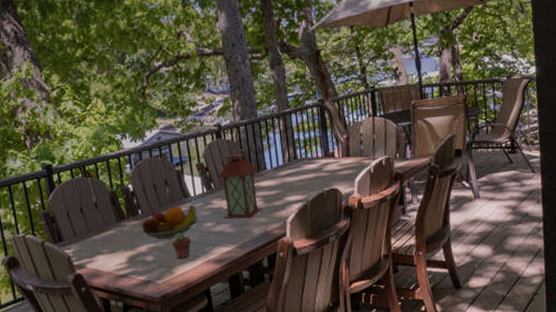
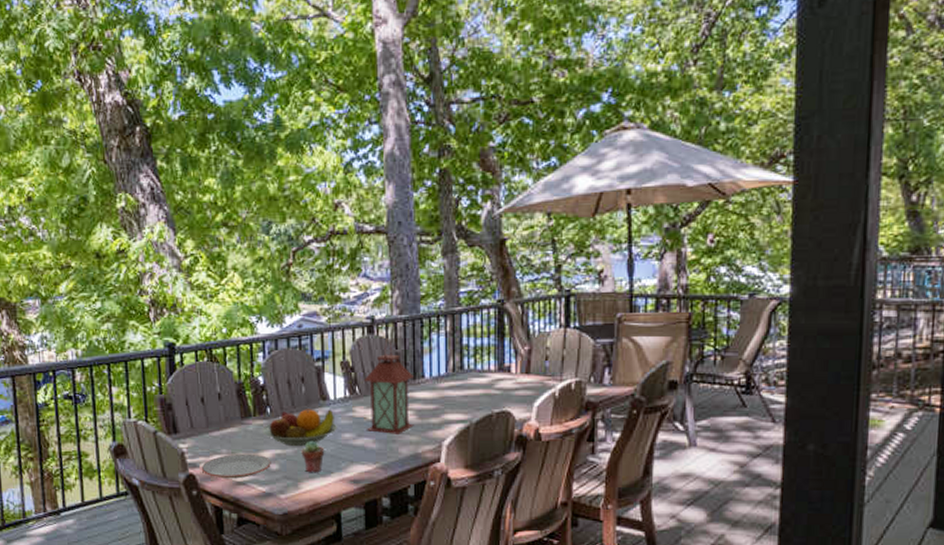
plate: none [86,249,147,274] -> present [201,453,271,479]

